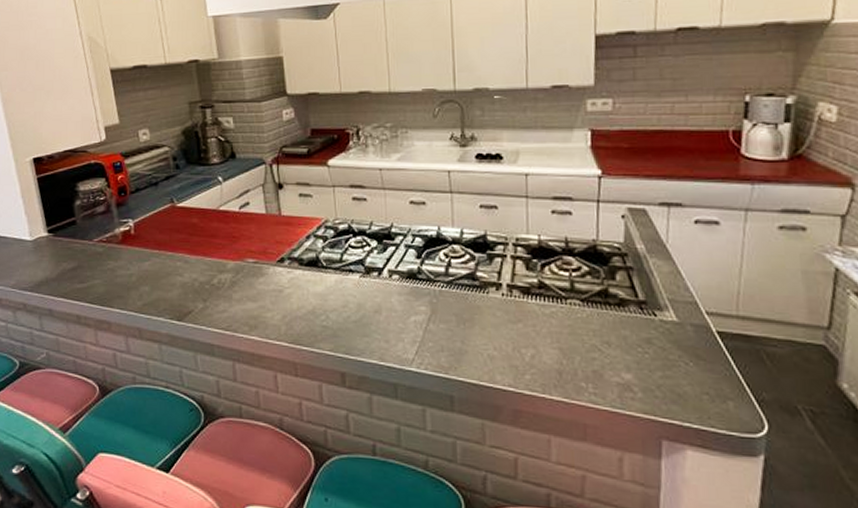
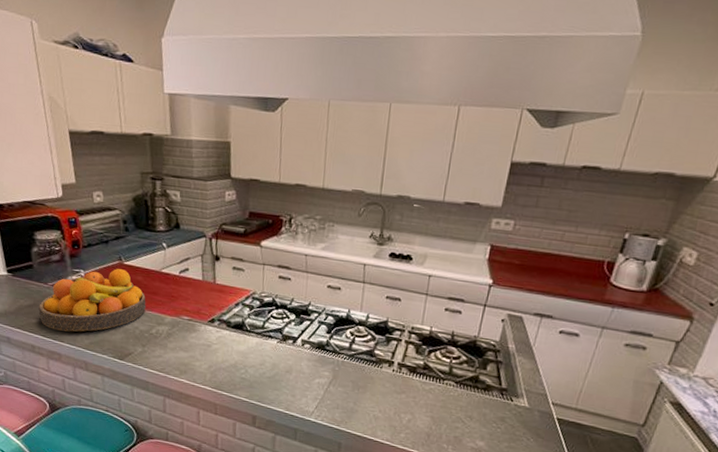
fruit bowl: none [84,213,204,294] -> present [38,269,146,332]

